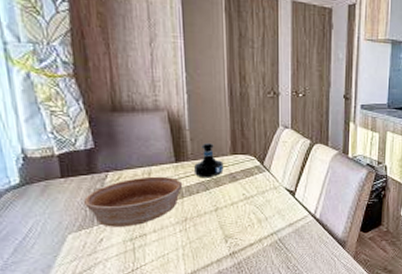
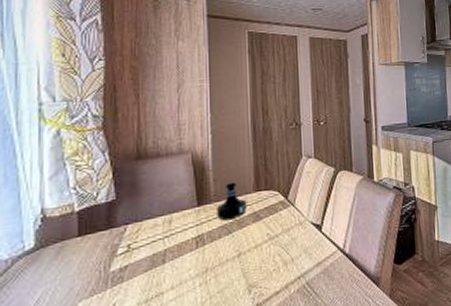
bowl: present [84,176,183,227] -> none [100,223,205,289]

